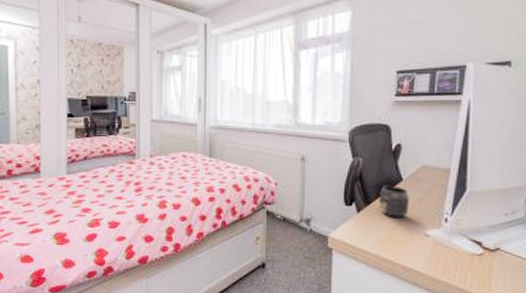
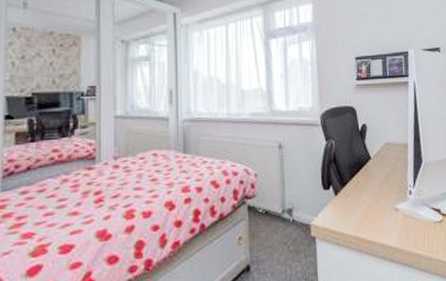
mug: present [378,183,409,219] -> none [352,163,379,197]

